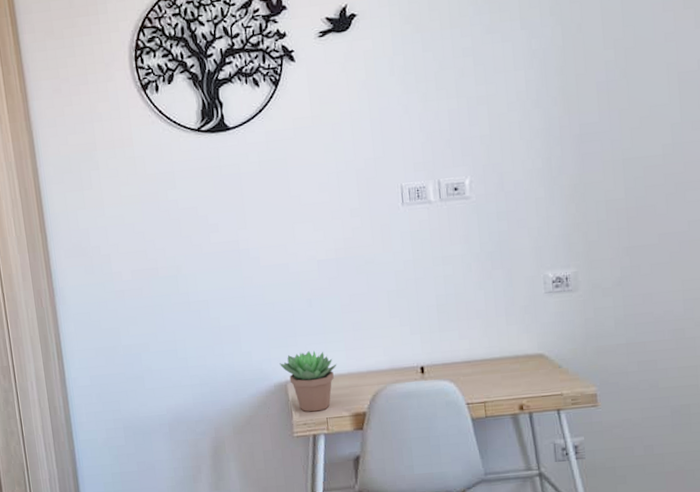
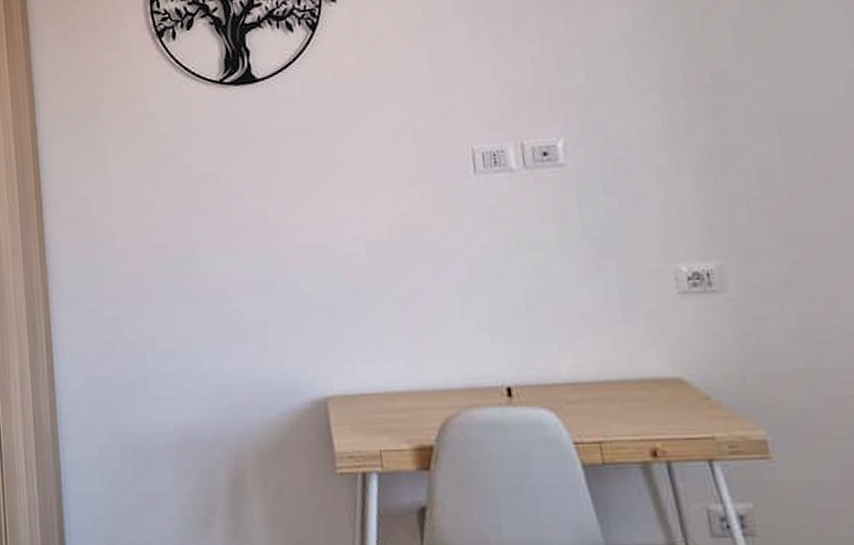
succulent plant: present [280,351,337,412] -> none [318,358,393,441]

